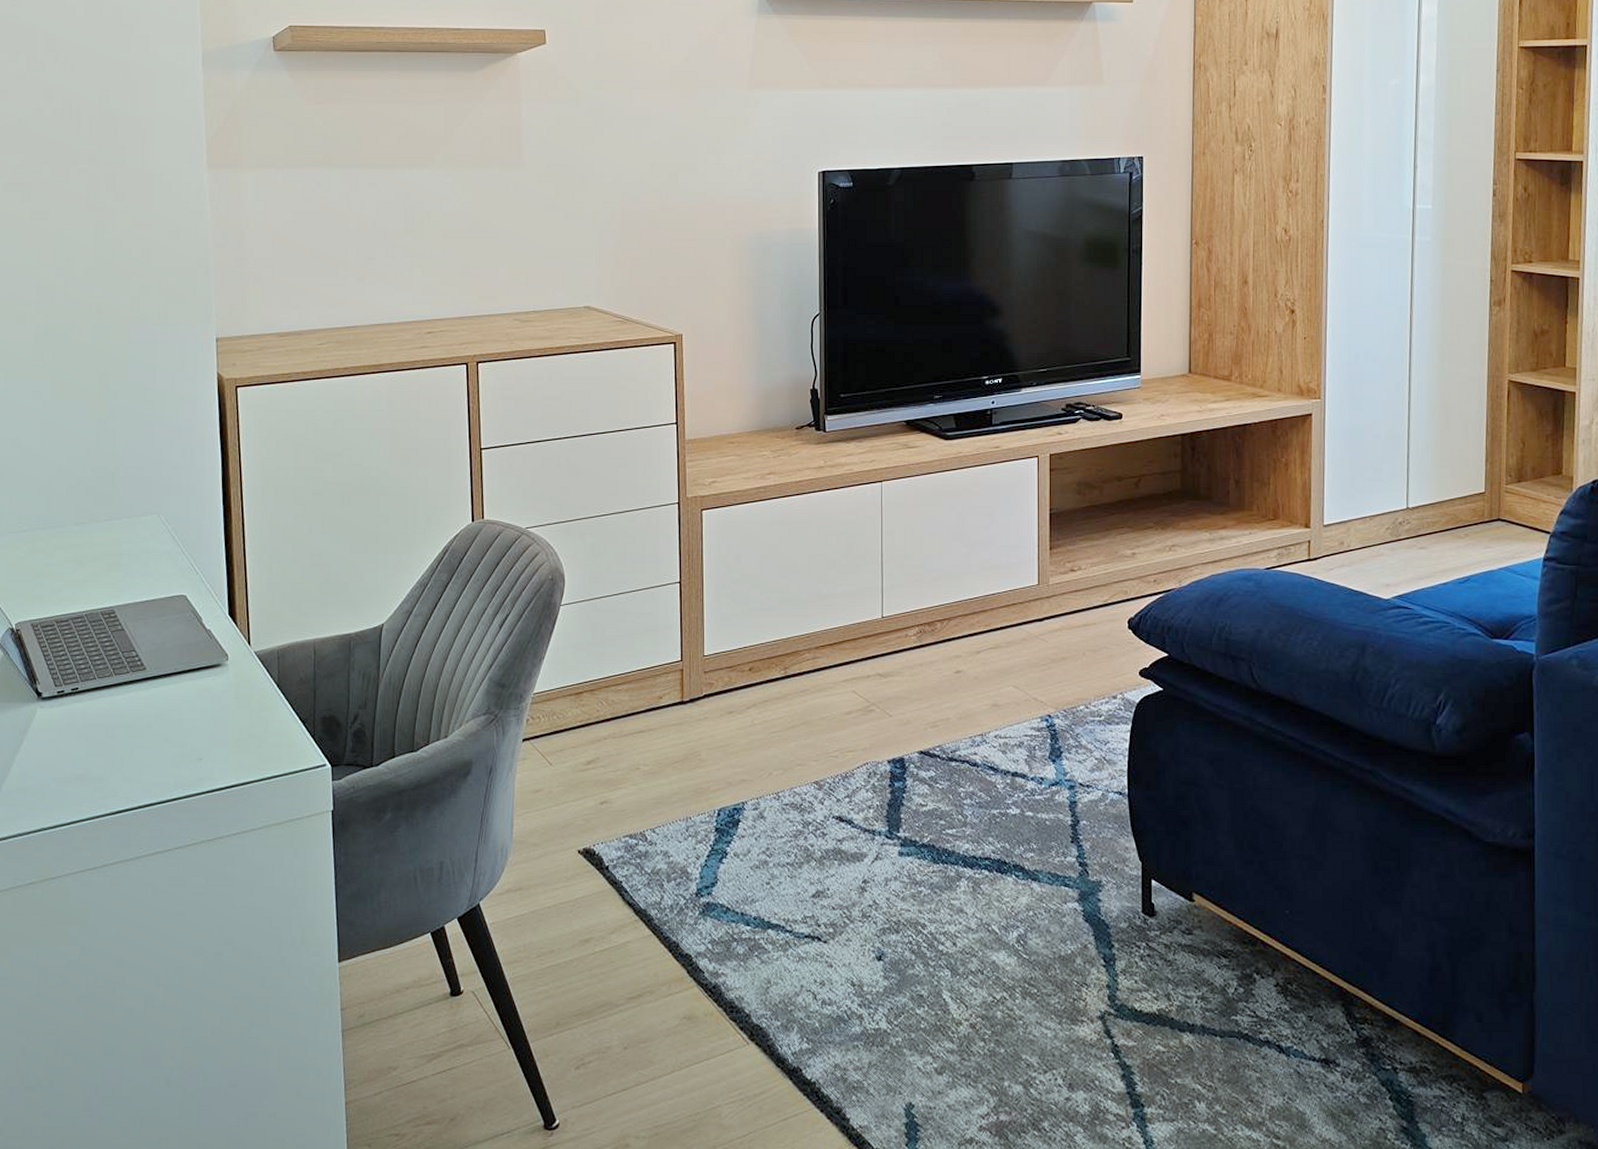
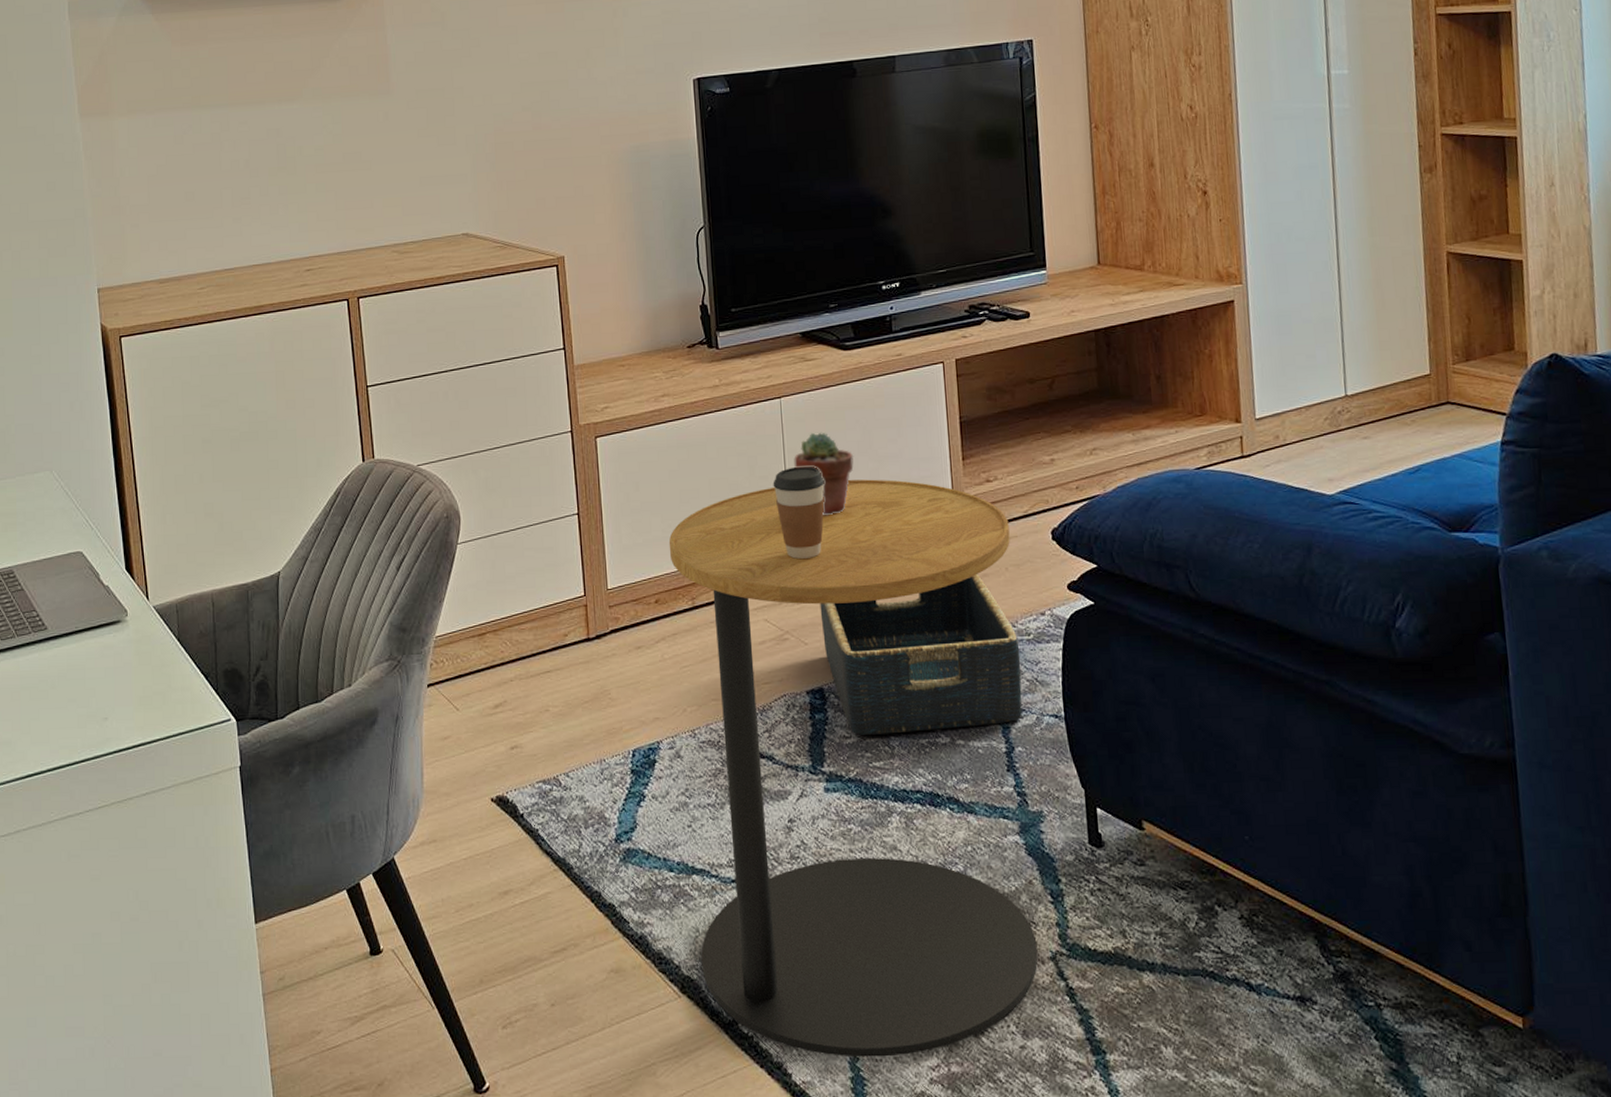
side table: none [765,562,1089,1105] -> present [668,479,1038,1057]
coffee cup: none [869,547,918,636] -> present [773,465,825,560]
potted succulent: none [891,516,948,596] -> present [794,432,854,516]
basket: none [906,657,1091,804] -> present [820,574,1022,735]

